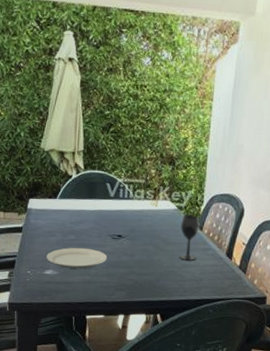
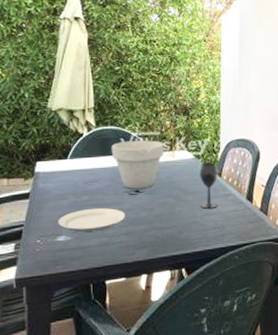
flower pot: none [97,186,148,234] -> present [111,140,164,189]

